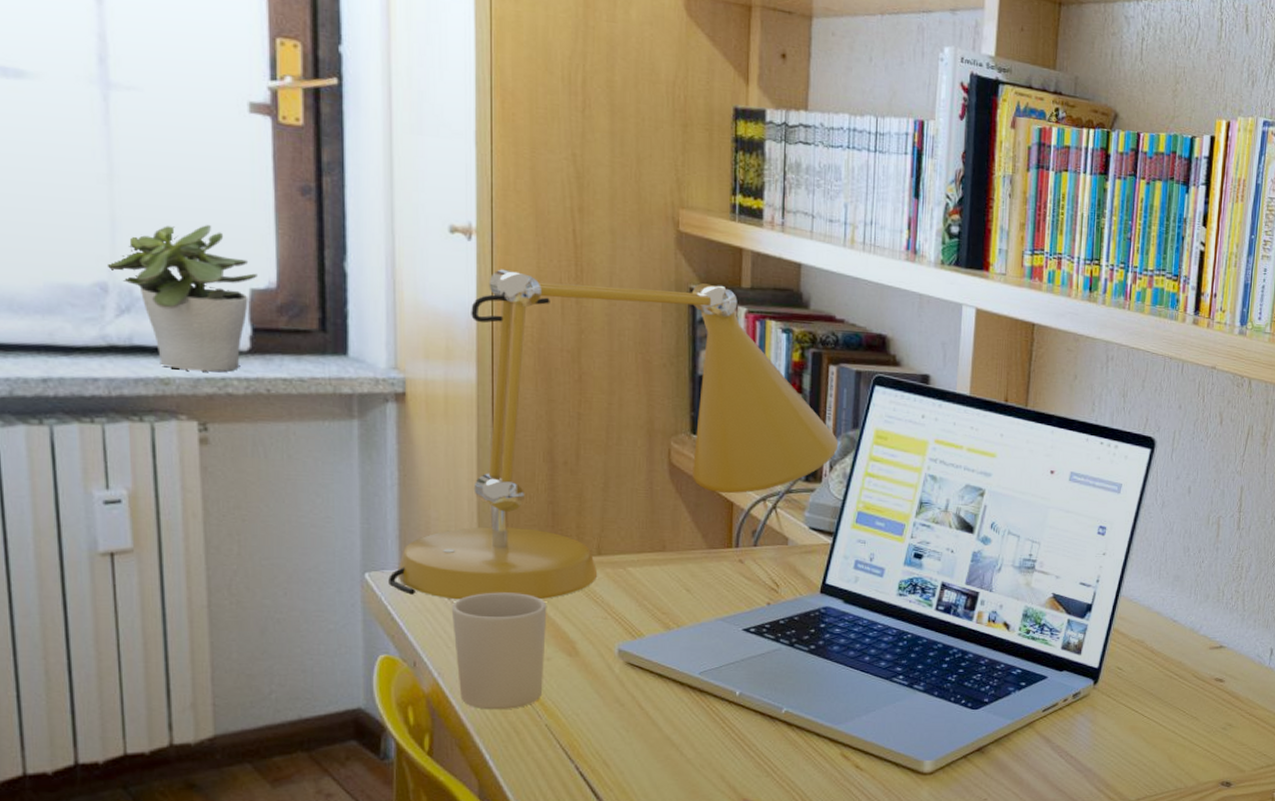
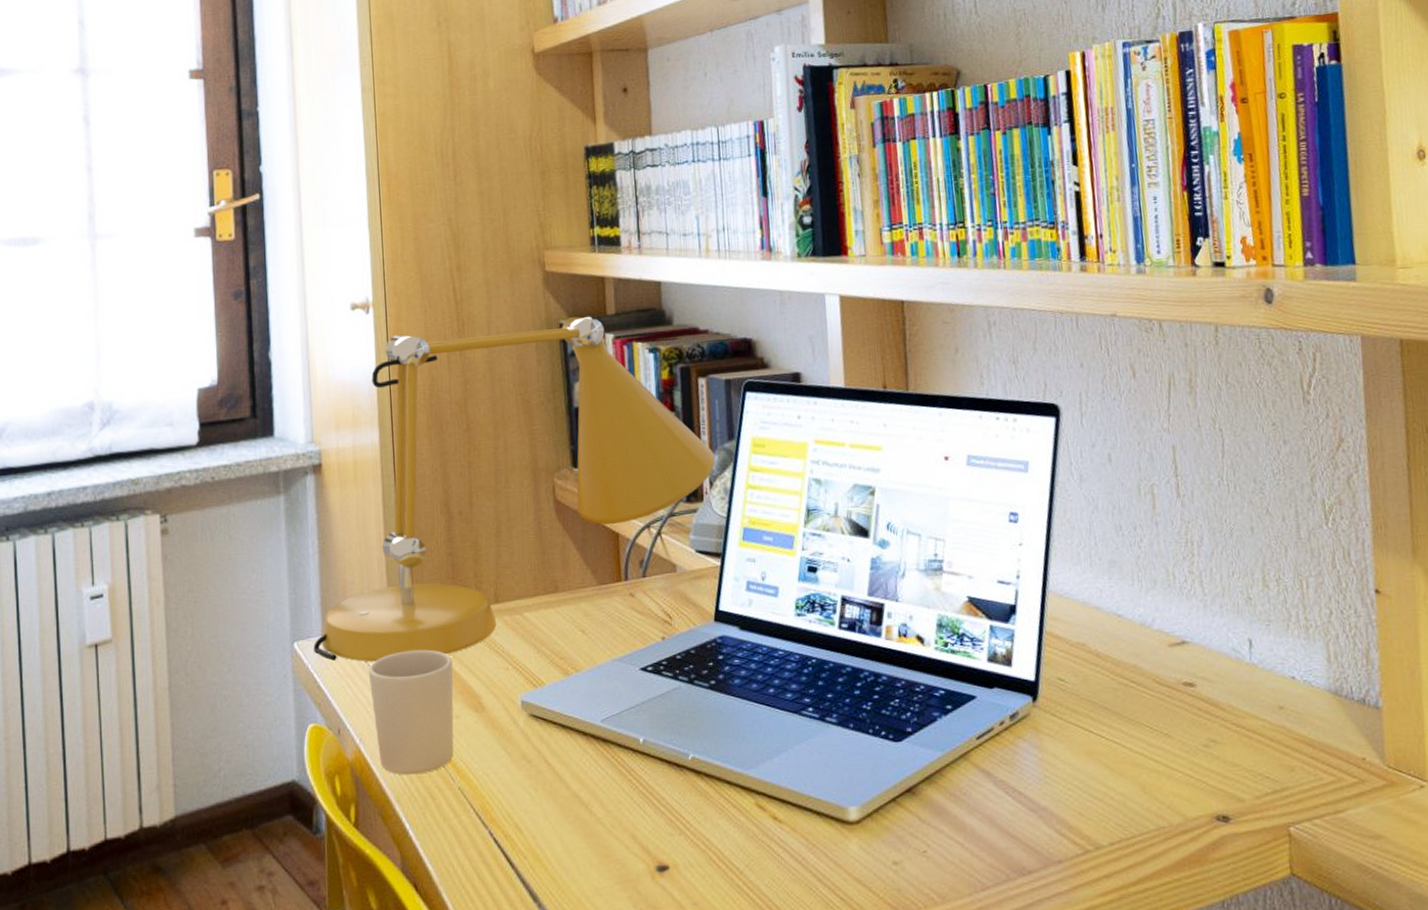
potted plant: present [108,225,257,372] -> none [94,339,203,470]

